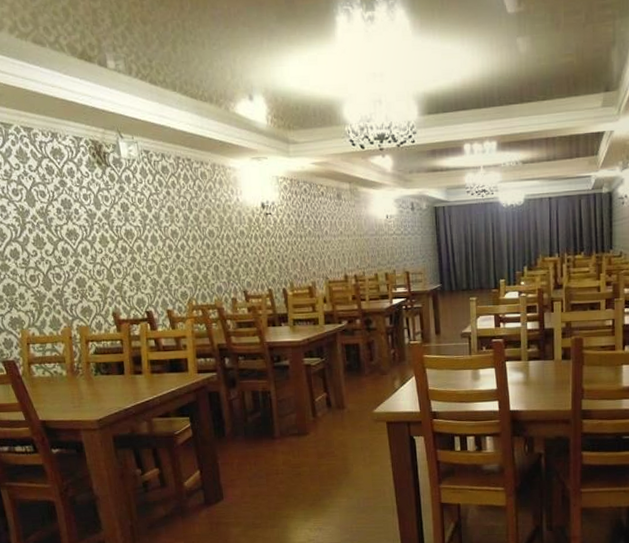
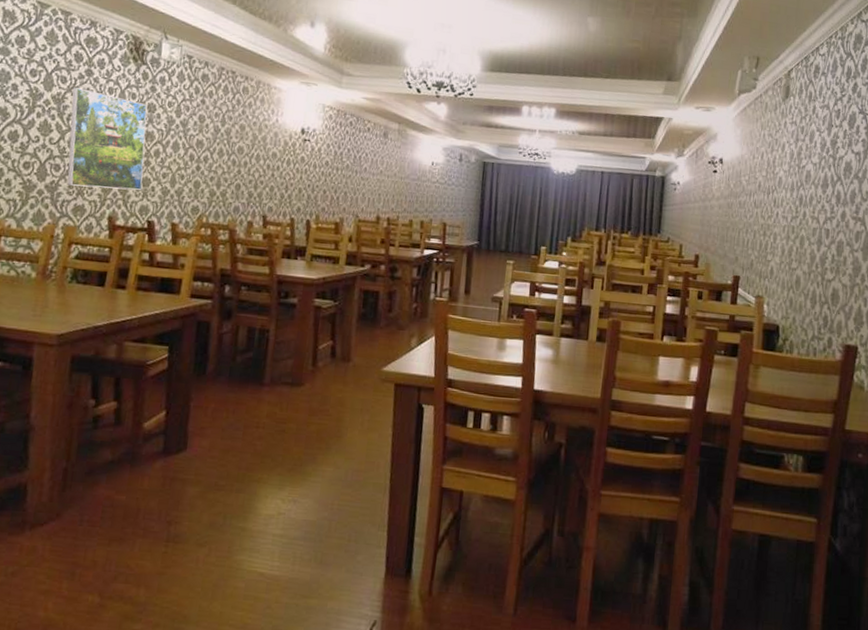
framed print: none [52,199,135,290] -> present [67,87,148,191]

